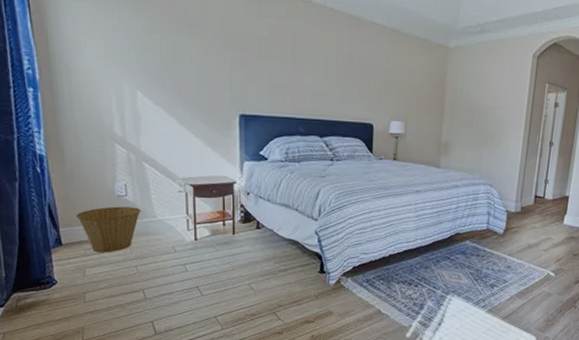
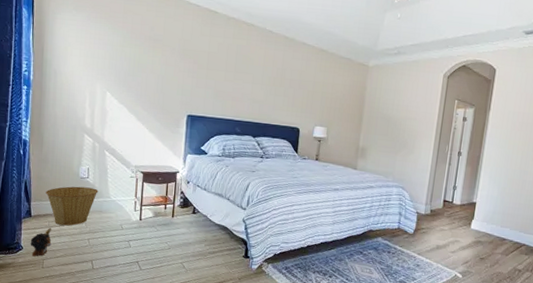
plush toy: none [65,257,92,291] -> present [30,228,52,257]

